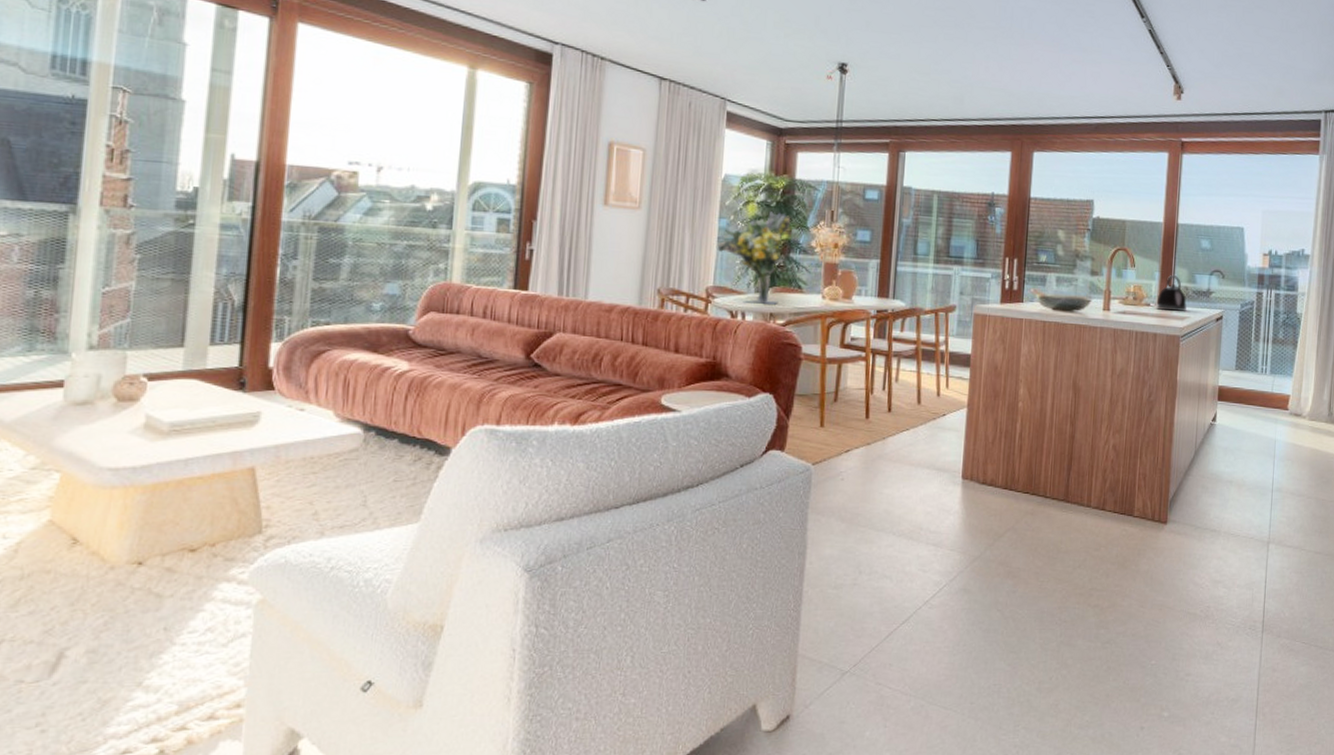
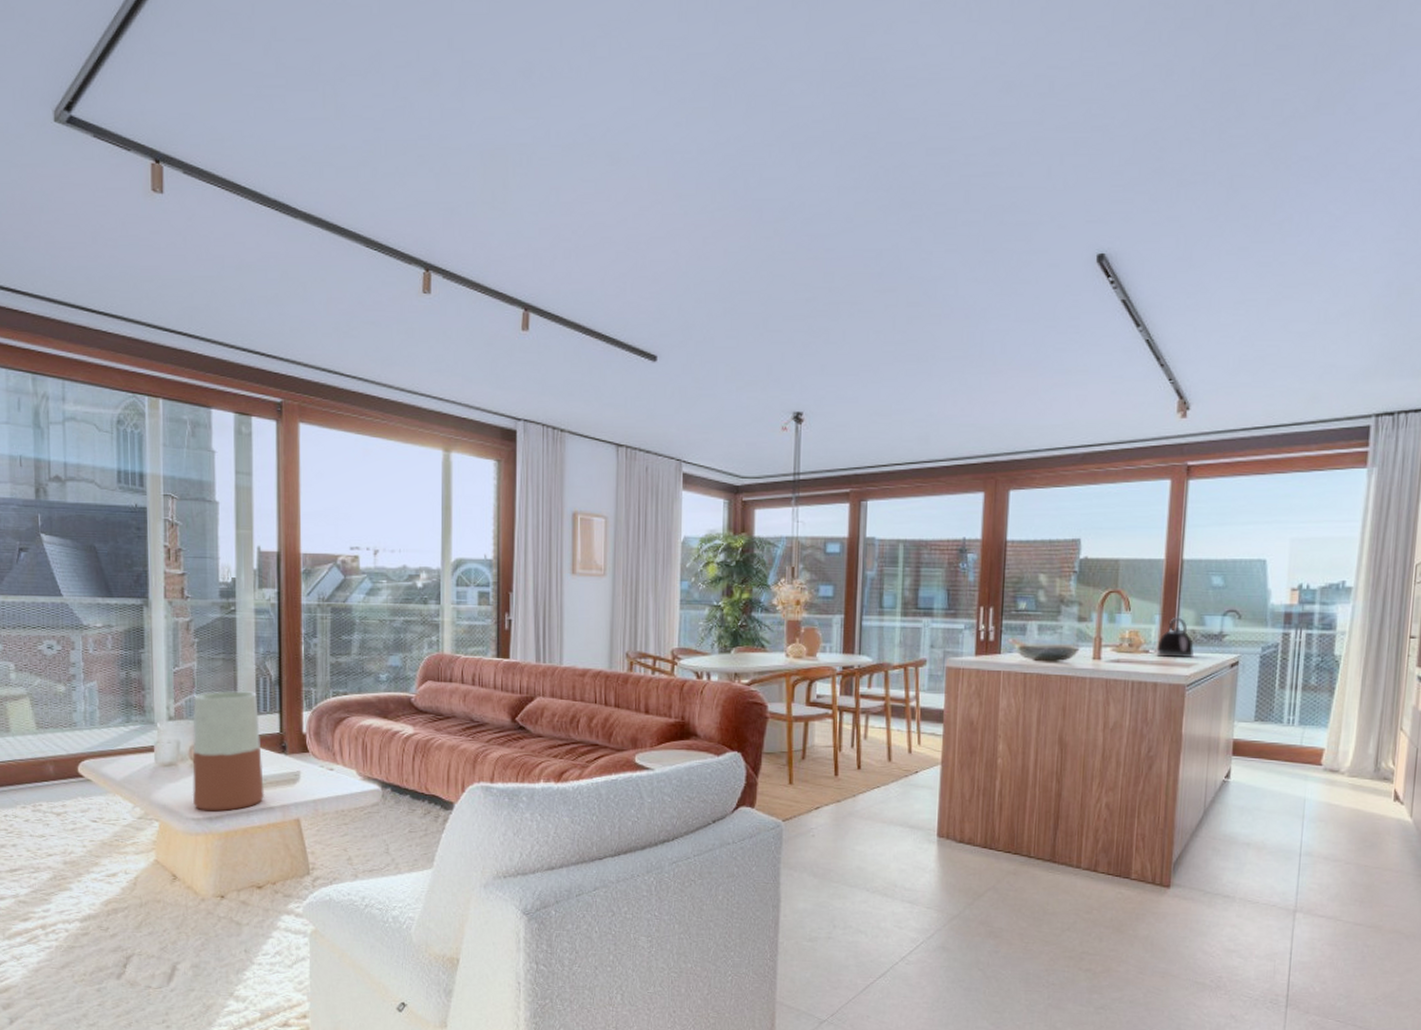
vase: none [110,316,213,460] -> present [192,691,265,812]
bouquet: present [717,211,790,305] -> none [680,571,750,665]

